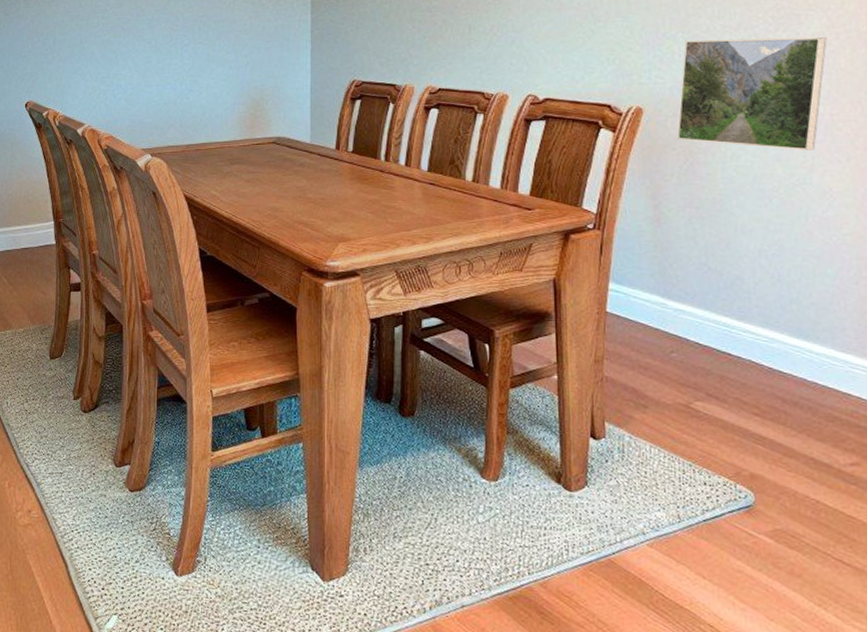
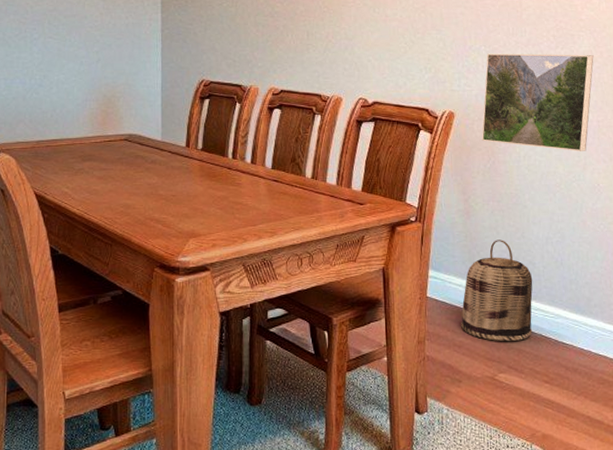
basket: none [648,251,741,367] -> present [461,240,533,342]

